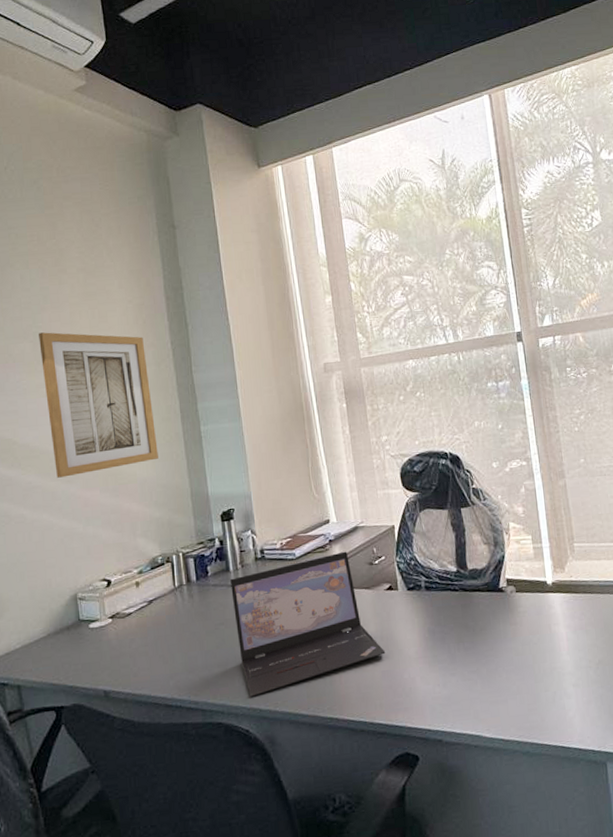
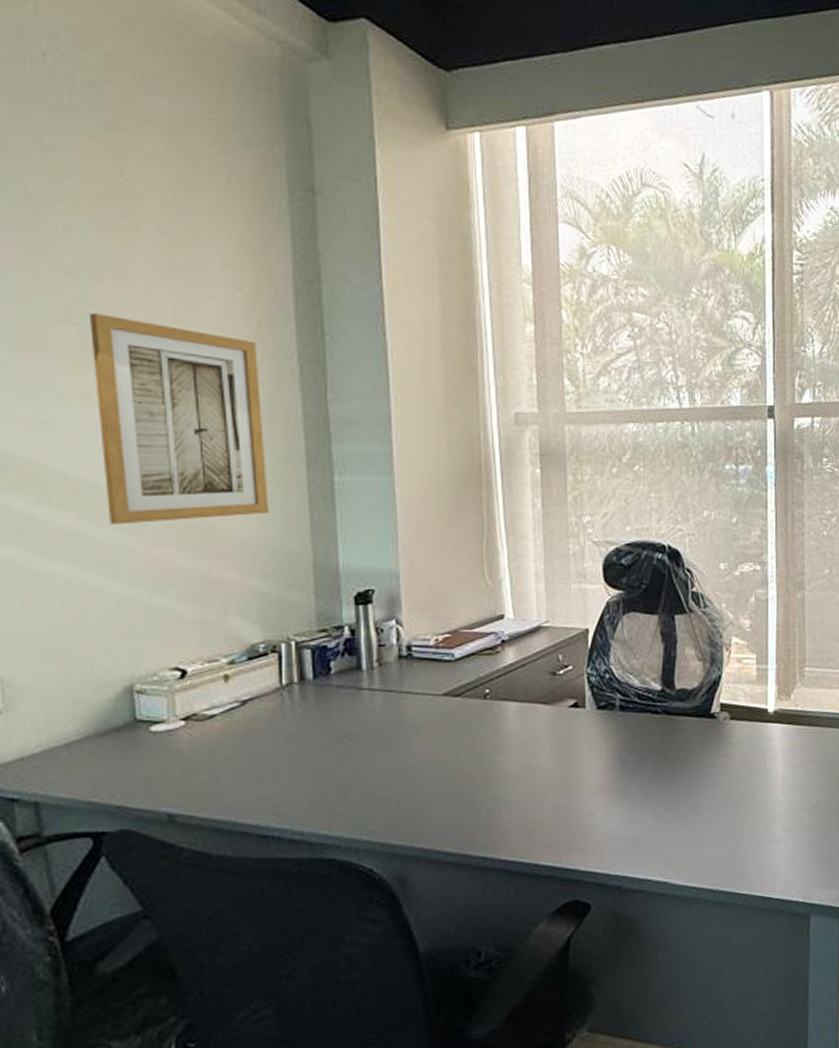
laptop: present [230,551,386,697] -> none [362,656,562,829]

